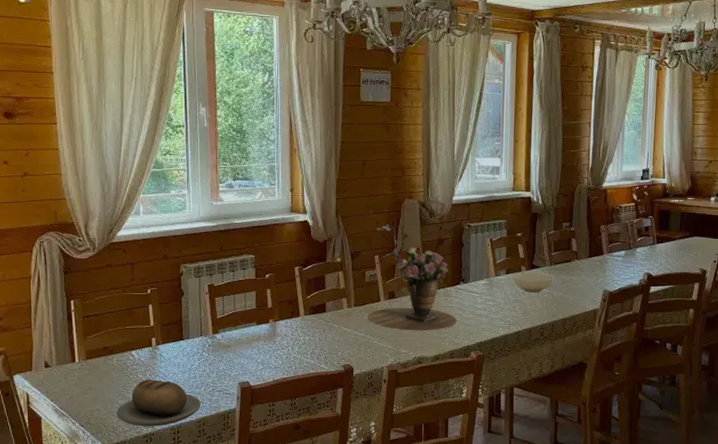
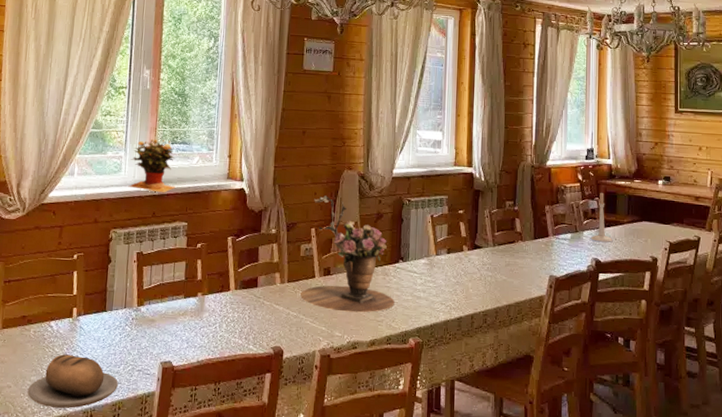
flower arrangement: none [194,176,240,228] -> present [128,139,175,193]
bowl: present [512,272,554,292] -> none [454,253,497,275]
candlestick: none [643,210,665,257] -> present [590,192,613,242]

